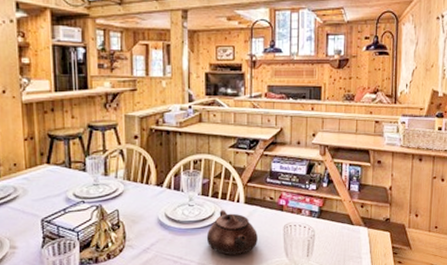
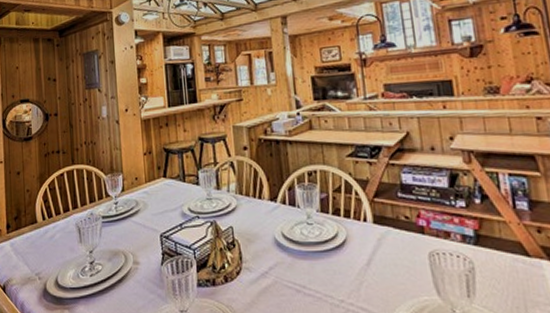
teapot: present [206,210,258,255] -> none [331,230,397,287]

